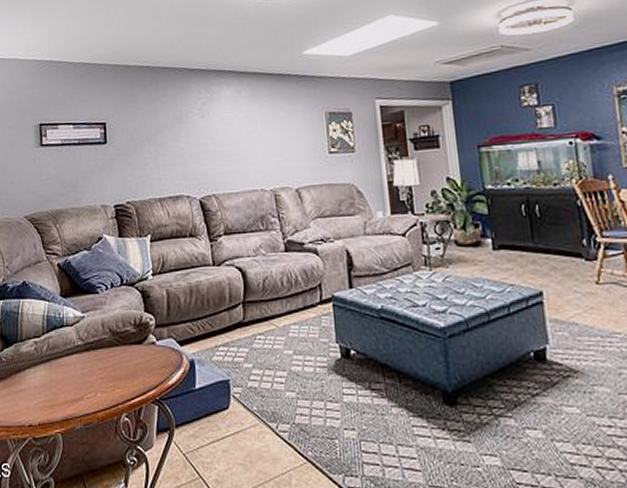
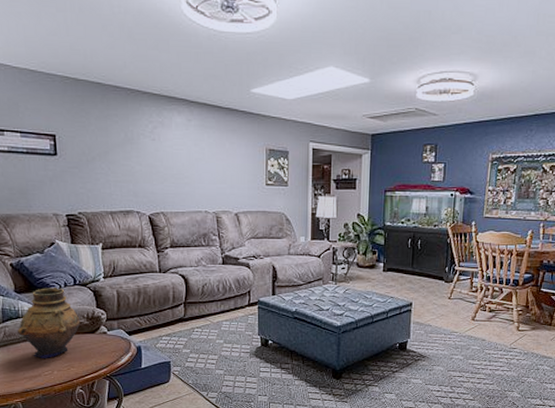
vase: none [61,289,127,376] -> present [17,288,80,358]

